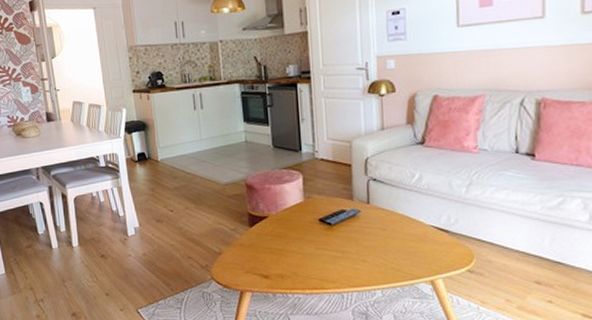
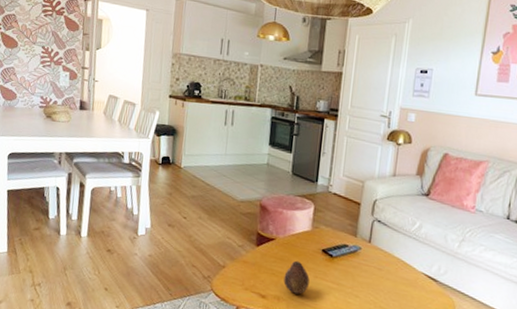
fruit: none [284,235,312,269] -> present [283,260,310,295]

